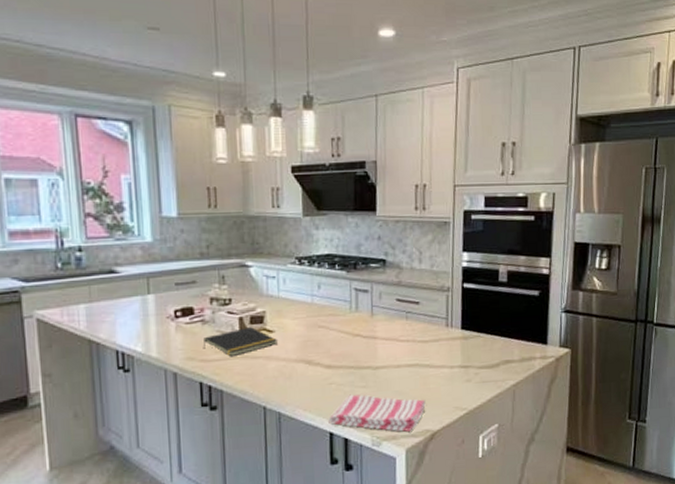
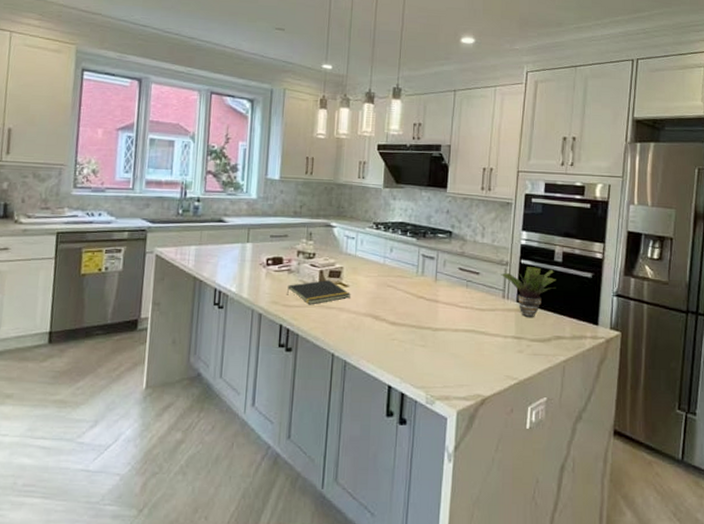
dish towel: present [328,394,426,432] -> none [388,351,479,394]
potted plant: none [442,290,502,345] -> present [501,267,556,318]

